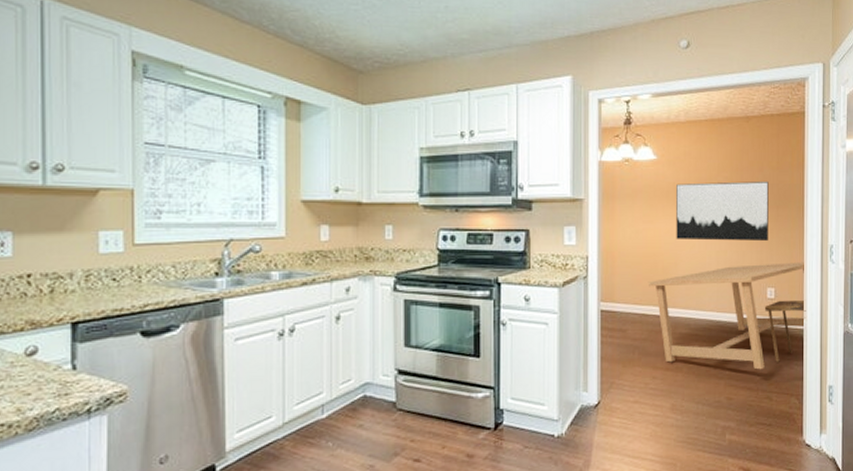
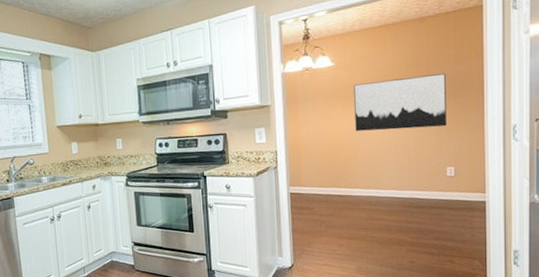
kitchen table: present [647,262,806,370] -> none [331,142,488,238]

